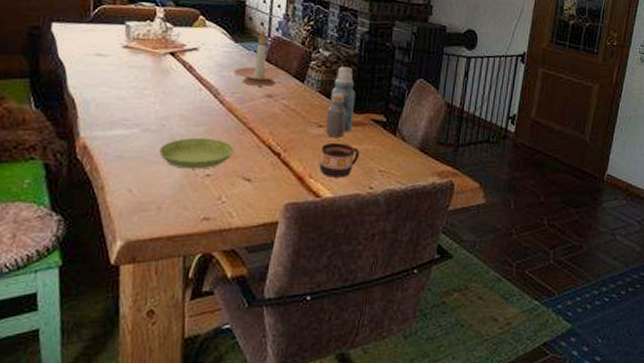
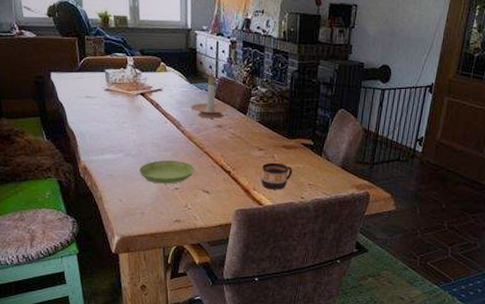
bottle: present [326,66,356,137] -> none [265,101,288,158]

